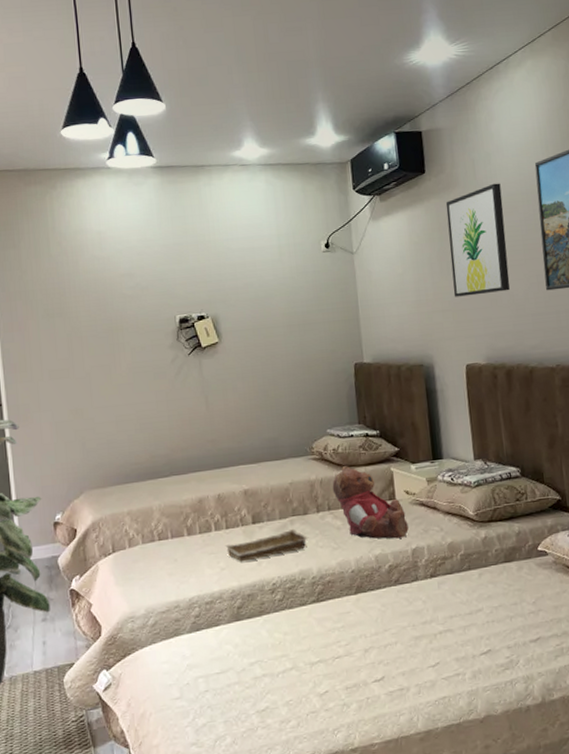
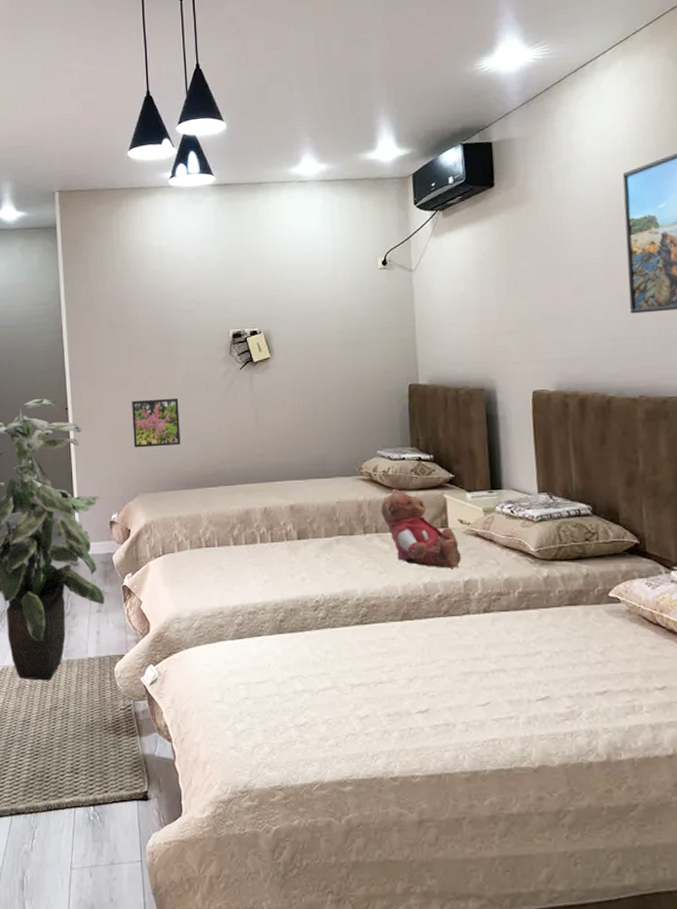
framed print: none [74,387,129,443] -> present [132,398,181,448]
tray: present [225,528,309,562] -> none [269,548,355,576]
wall art: present [445,183,510,297] -> none [516,196,588,319]

